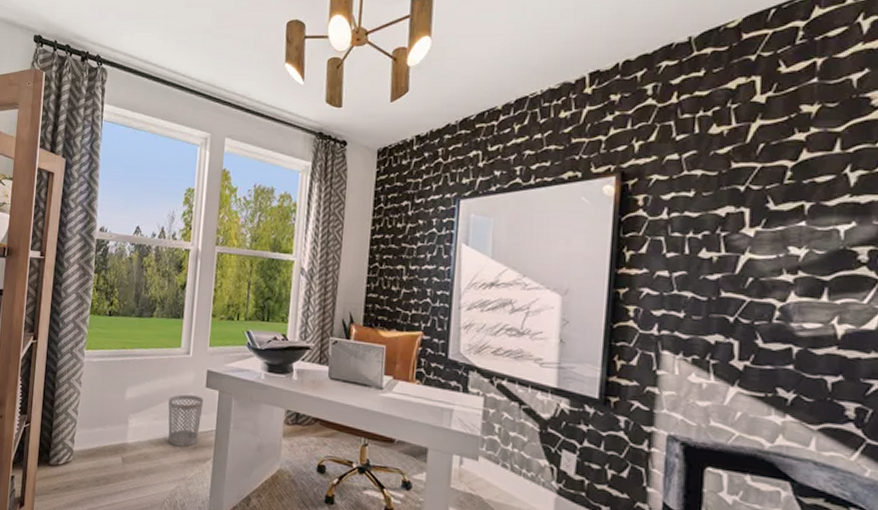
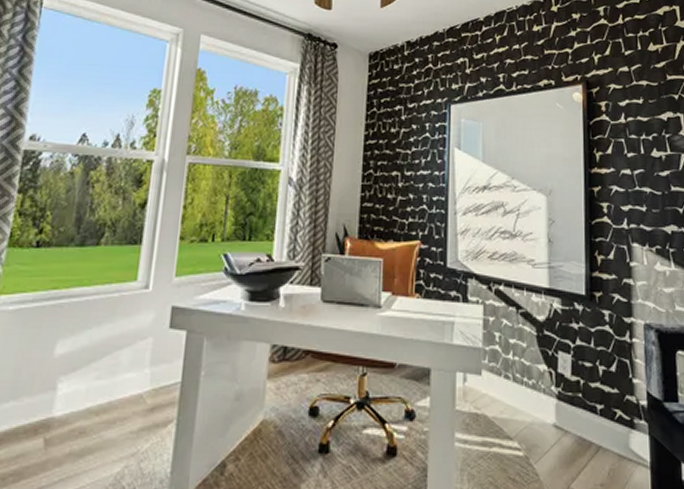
wastebasket: present [168,394,204,448] -> none [114,340,166,411]

